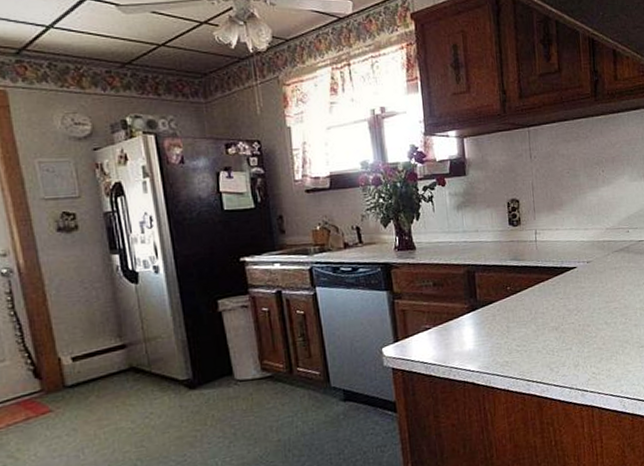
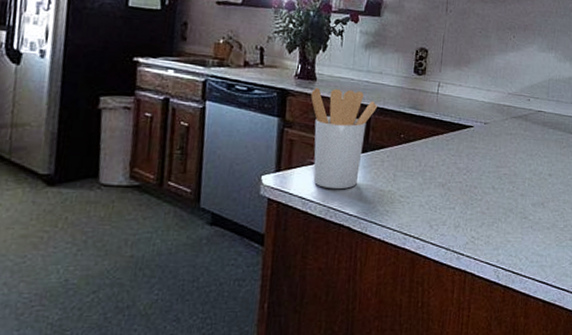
utensil holder: none [413,252,480,350] -> present [311,87,378,190]

